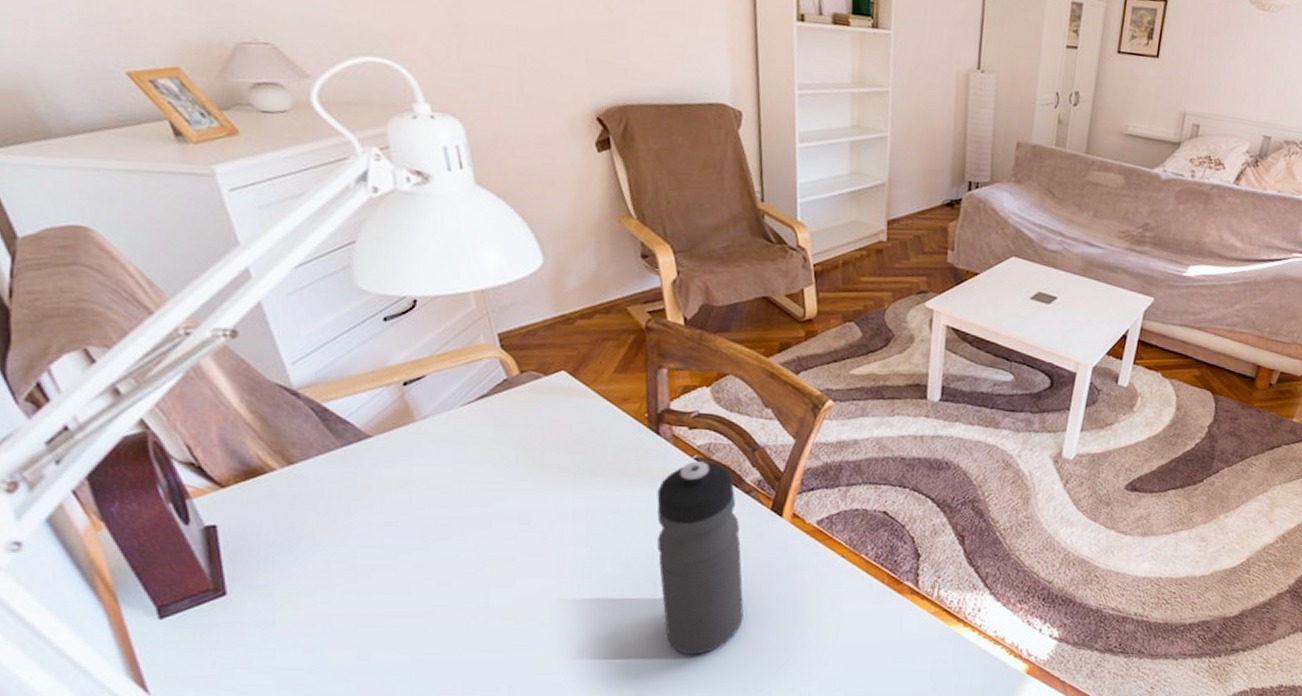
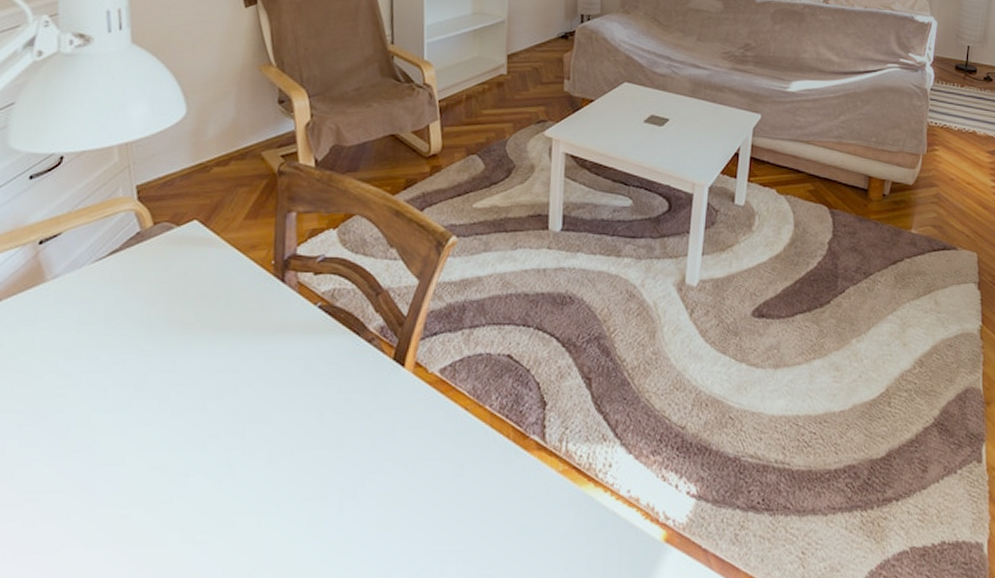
water bottle: present [657,461,744,655] -> none [275,309,362,538]

